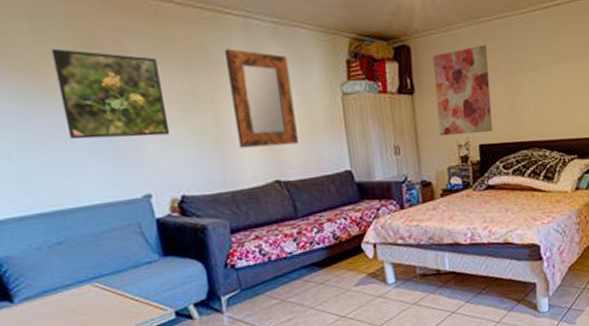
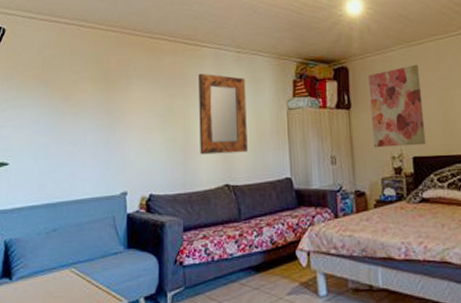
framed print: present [51,48,170,140] -> none [78,76,149,145]

